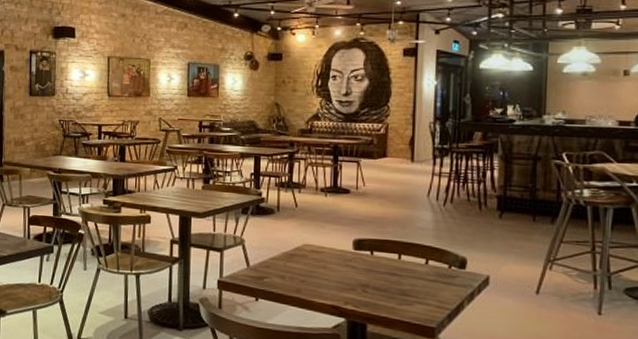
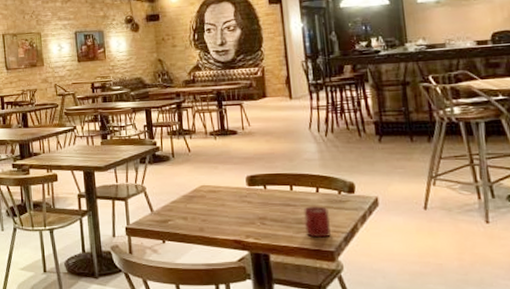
cup: none [407,277,437,313] -> present [304,205,331,238]

